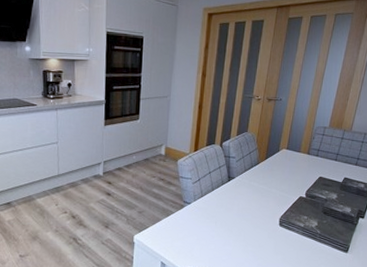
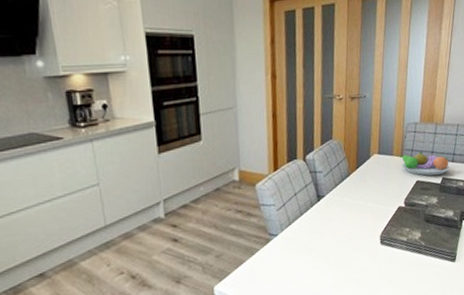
fruit bowl: none [305,151,353,175] -> present [399,150,450,176]

